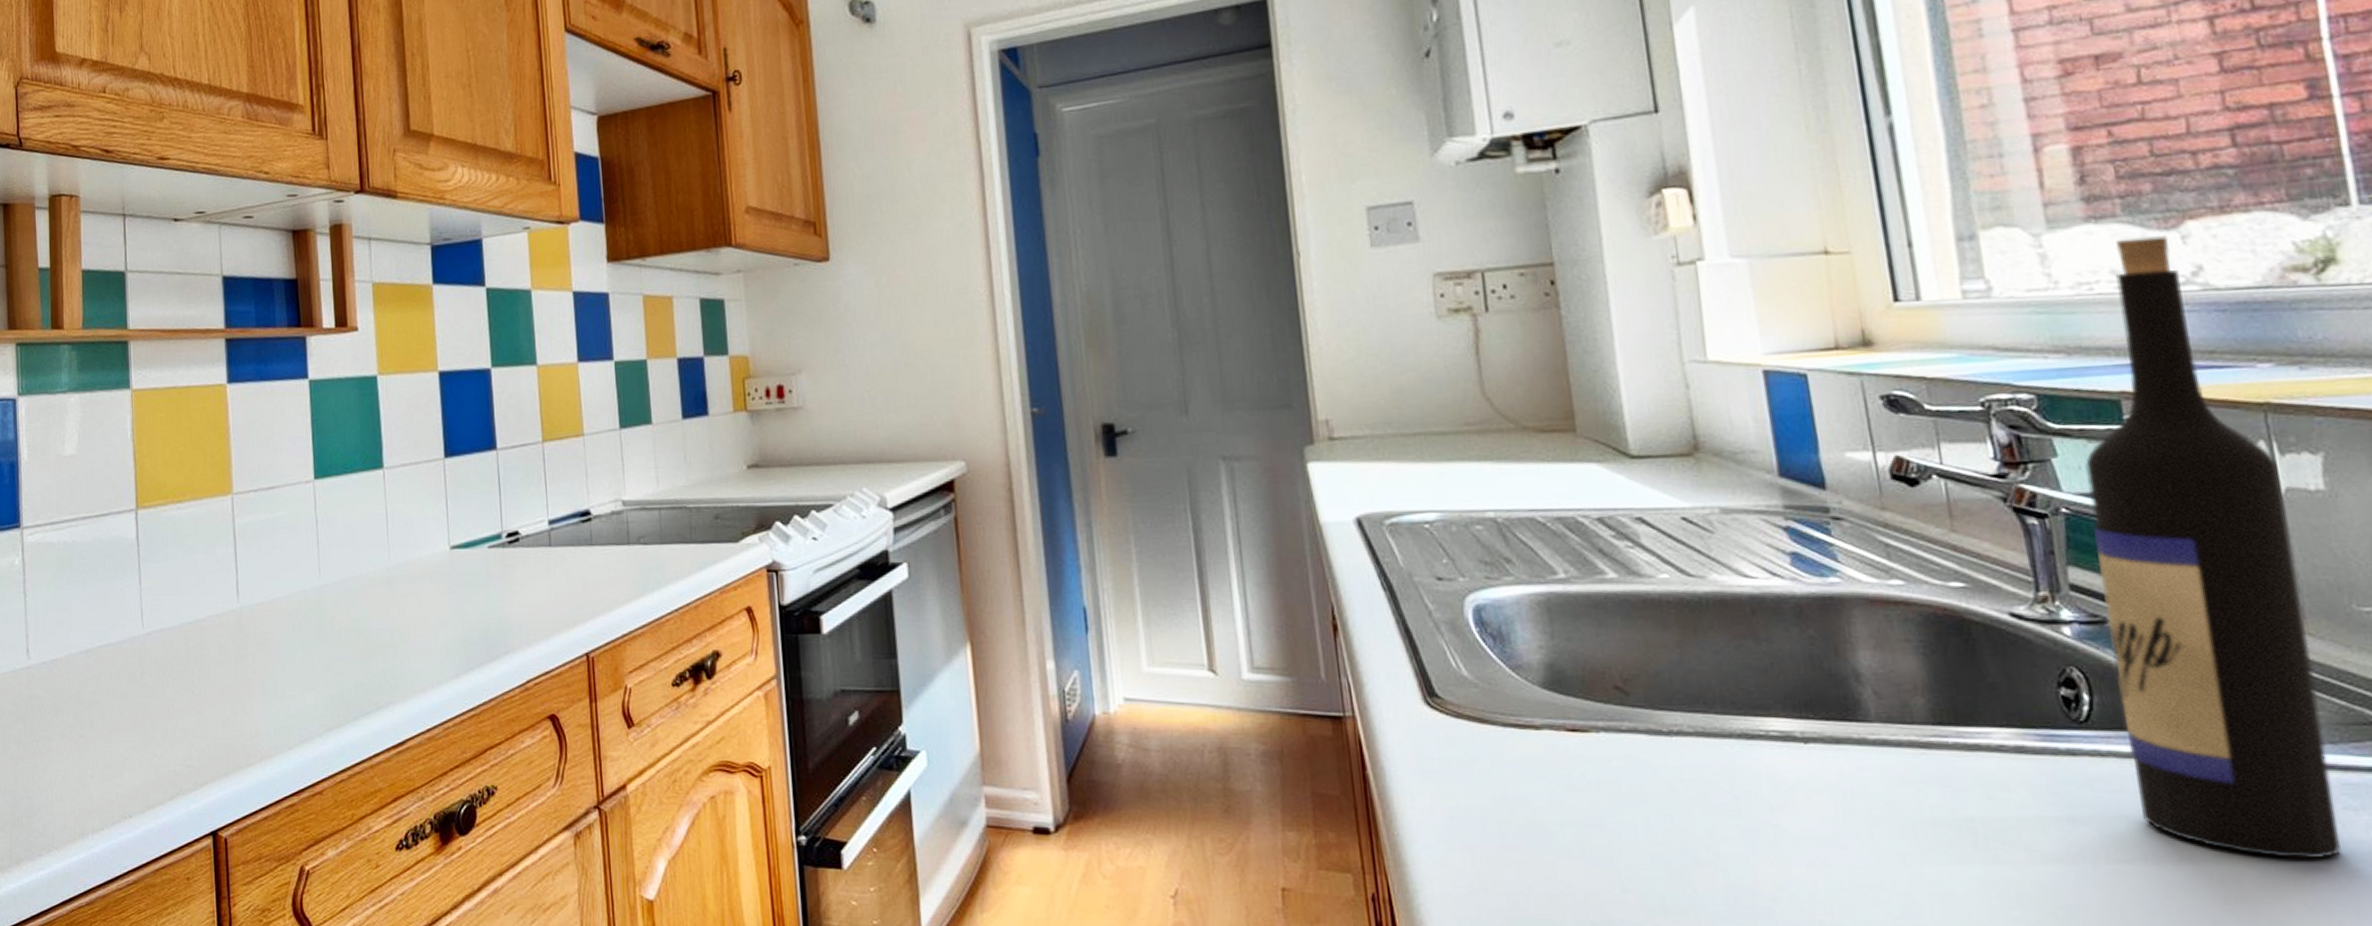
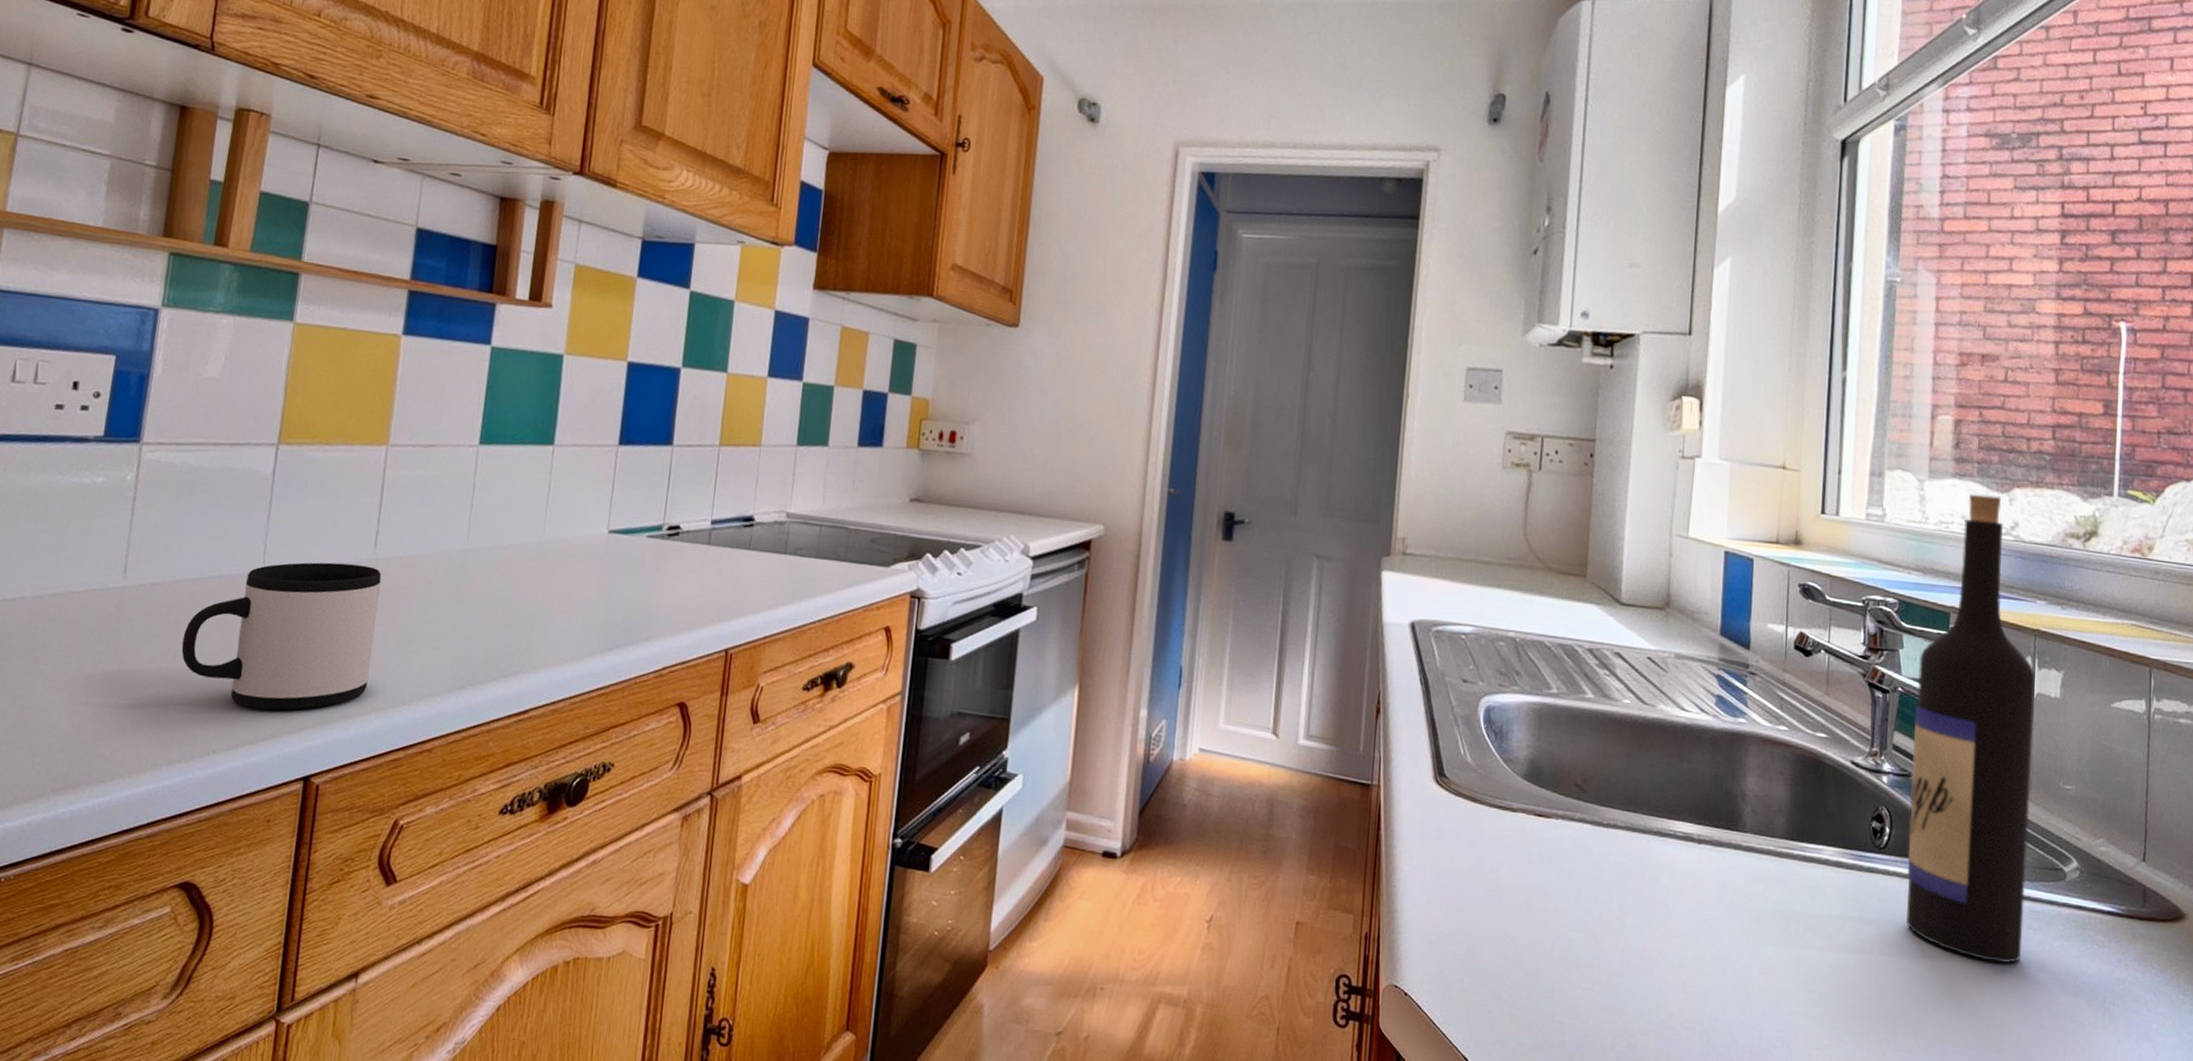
mug: none [86,616,254,769] -> present [181,562,381,710]

